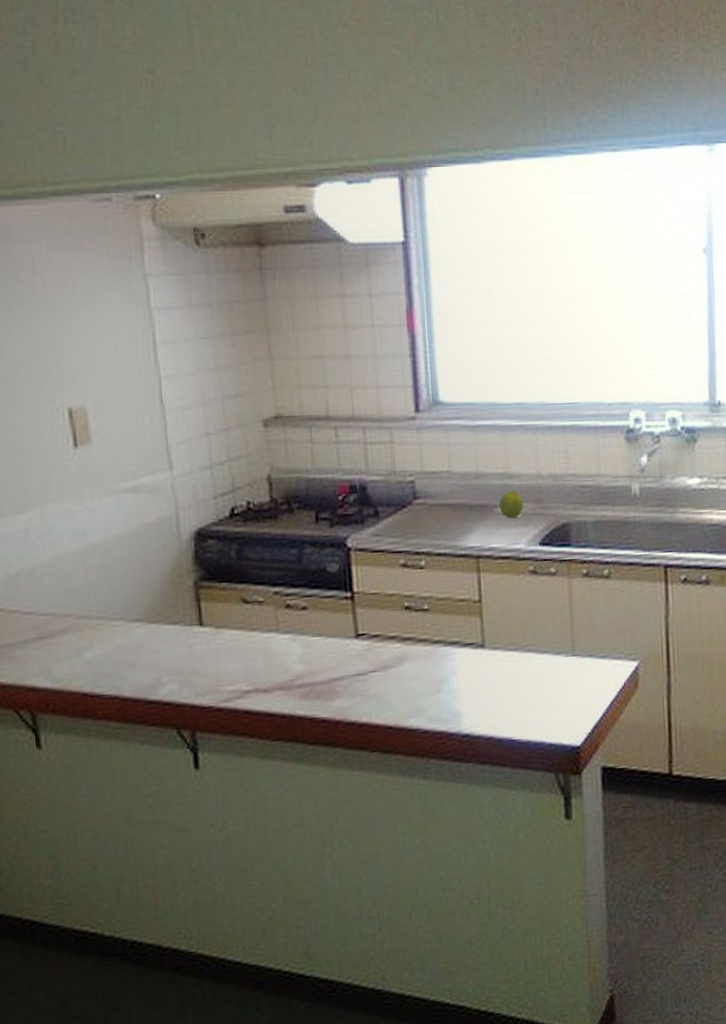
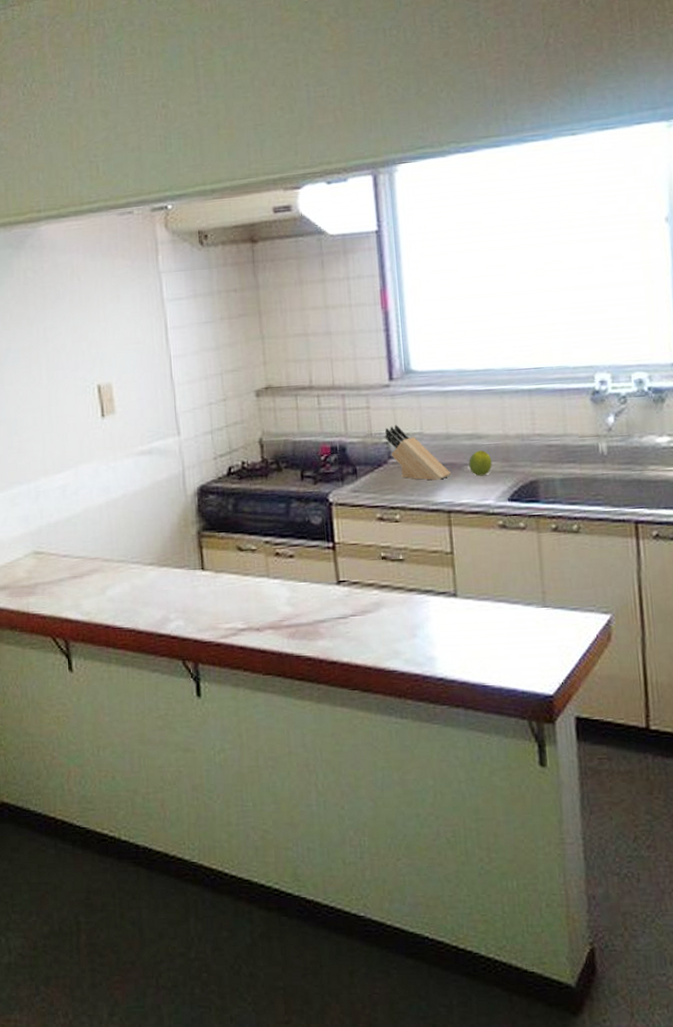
knife block: none [410,461,481,523] -> present [385,424,452,480]

